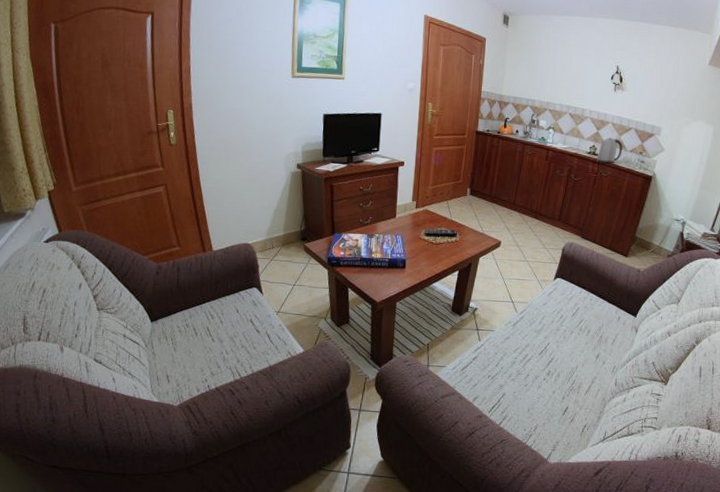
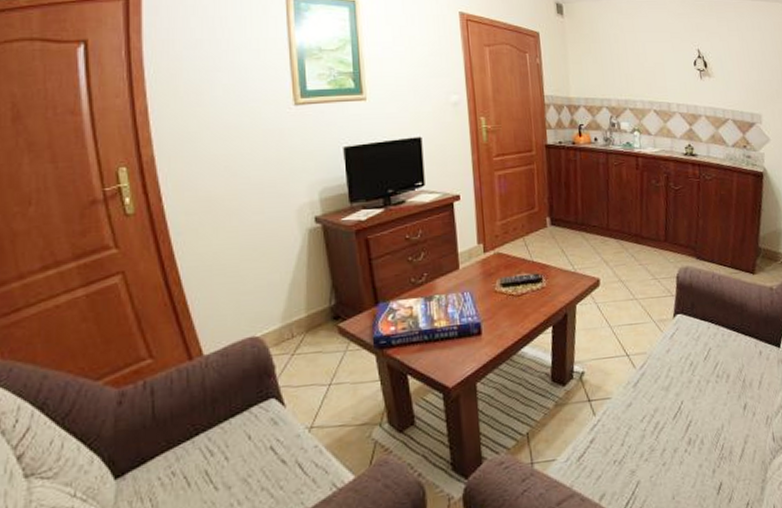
kettle: present [596,137,623,164] -> none [696,133,724,165]

